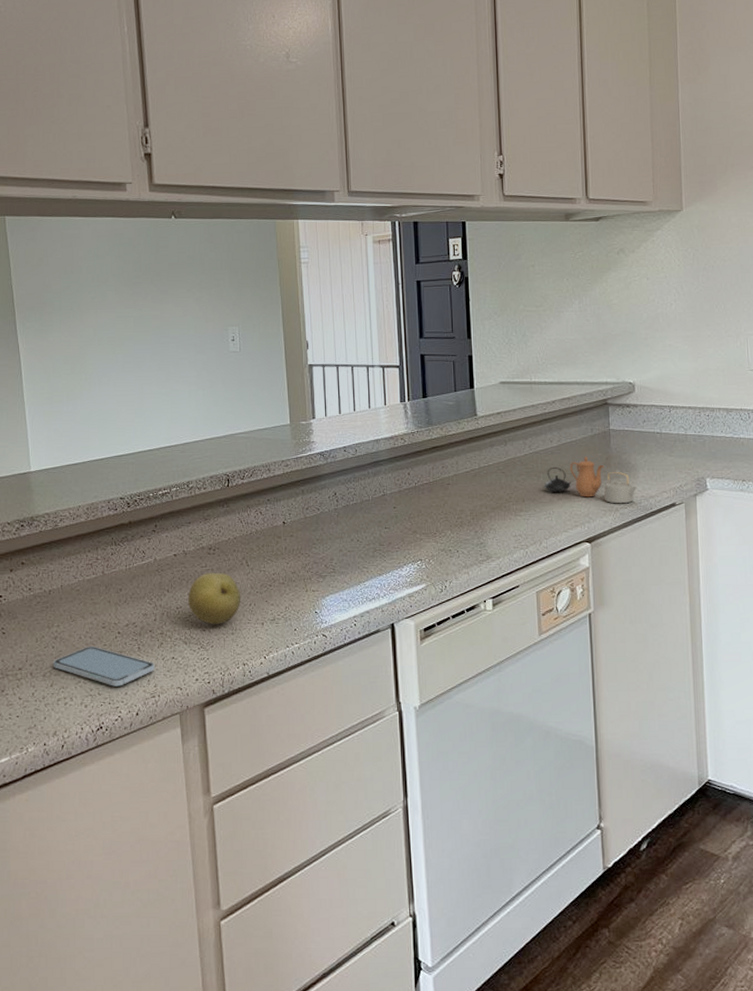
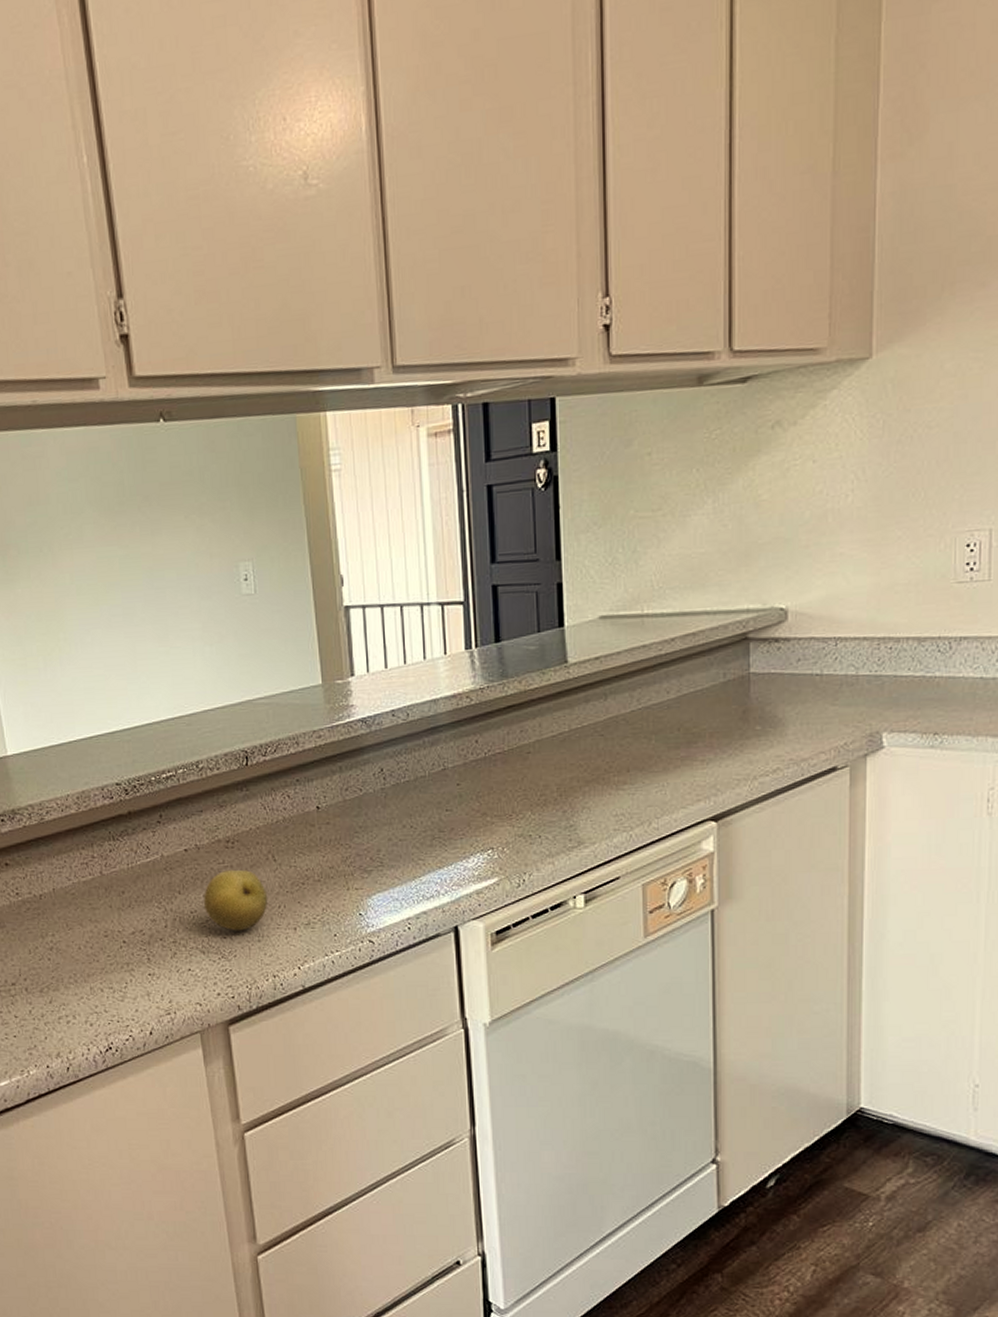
smartphone: present [53,647,155,687] -> none [50,958,169,1003]
teapot: present [544,456,636,504] -> none [656,710,783,771]

